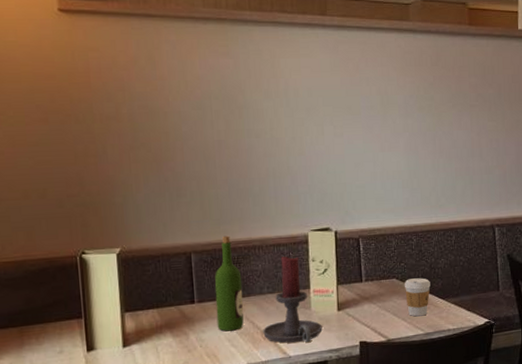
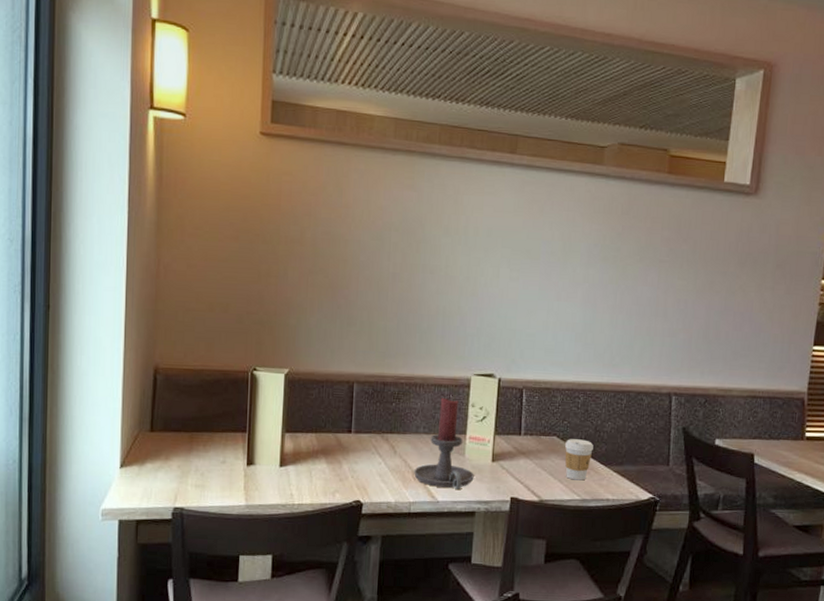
wine bottle: present [214,235,244,332] -> none [370,369,400,466]

